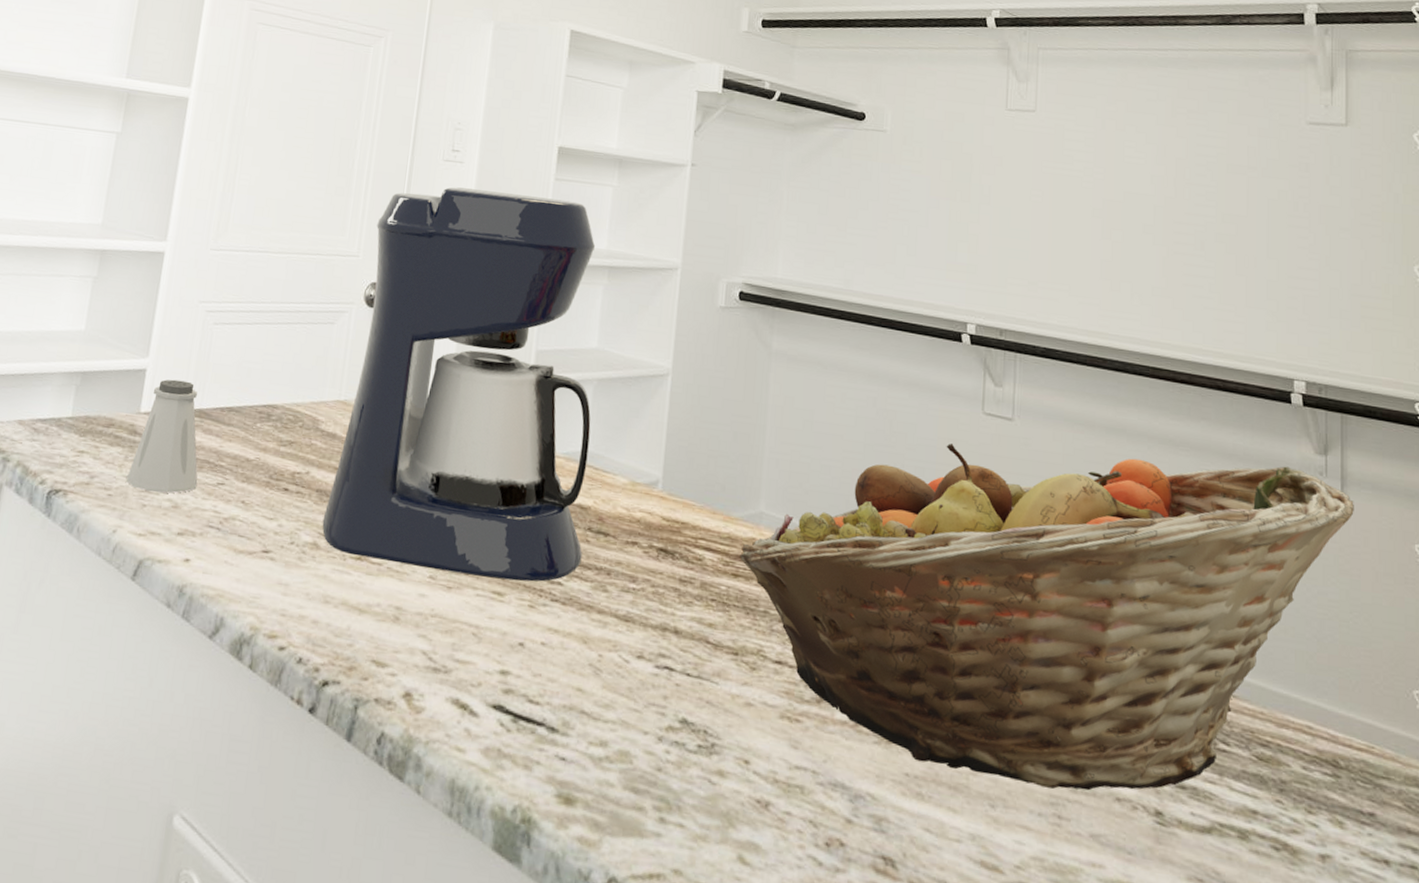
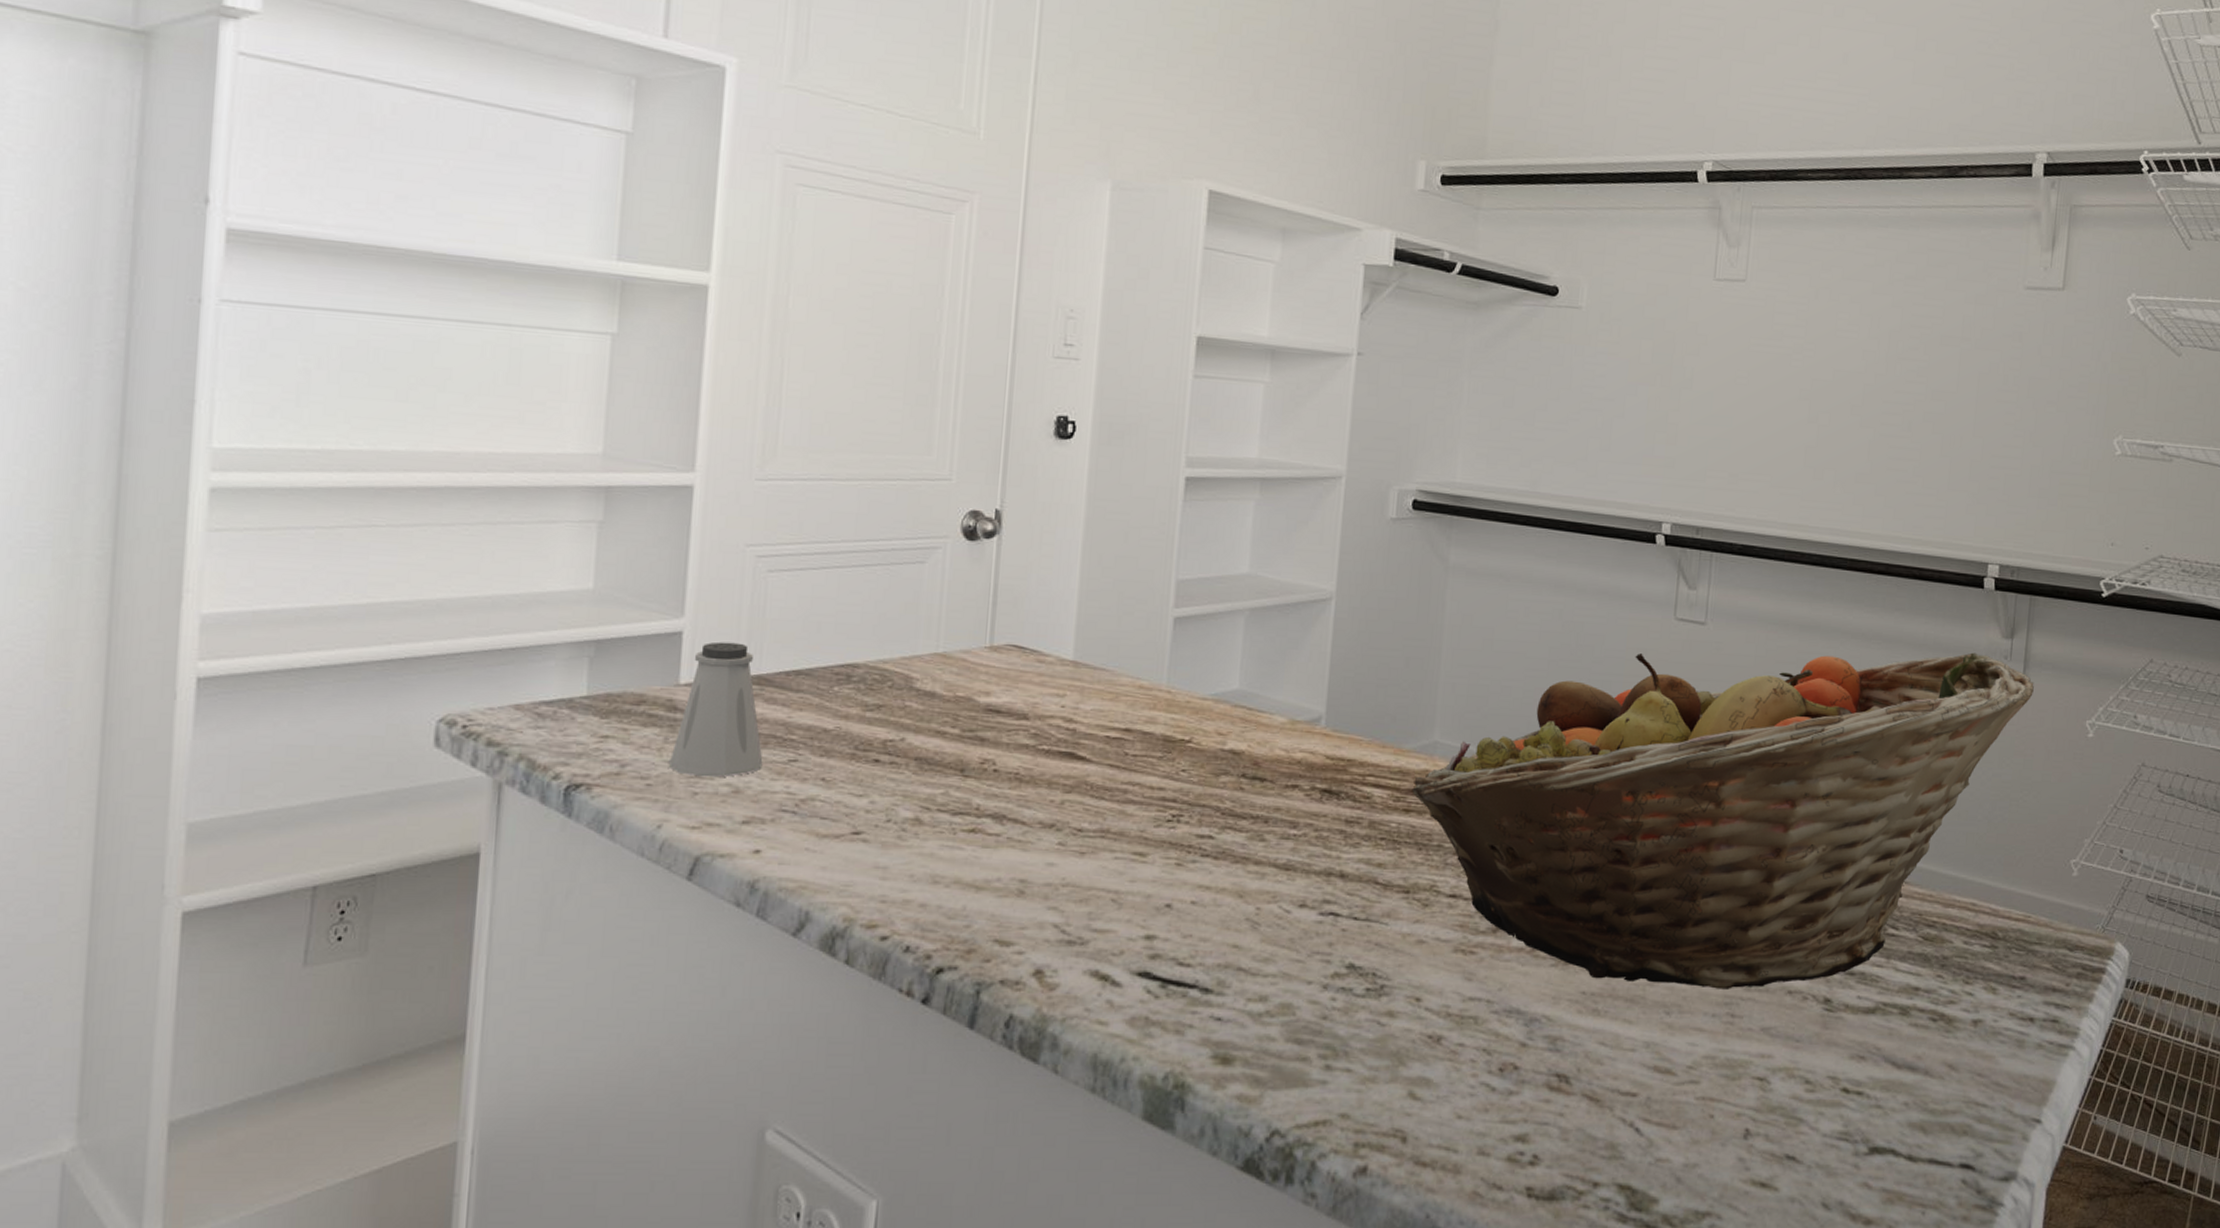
coffee maker: present [322,187,596,582] -> none [924,390,1245,839]

